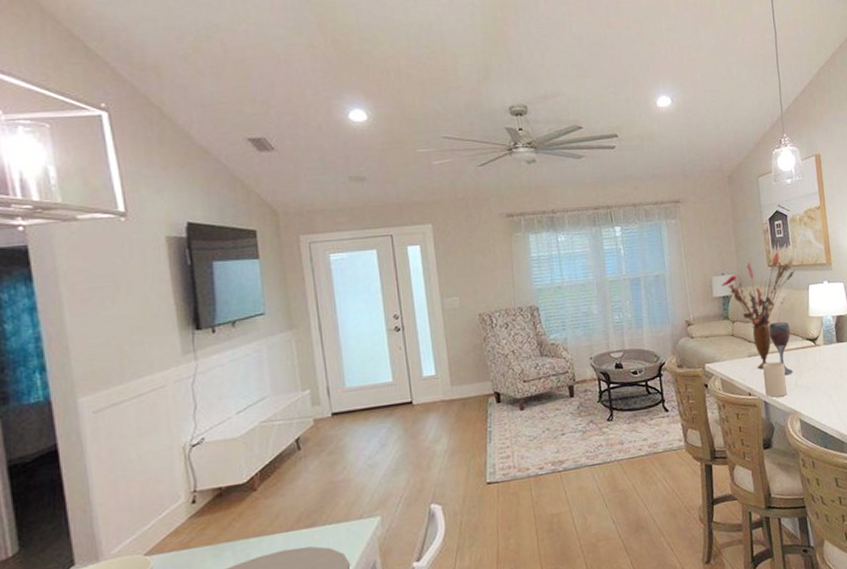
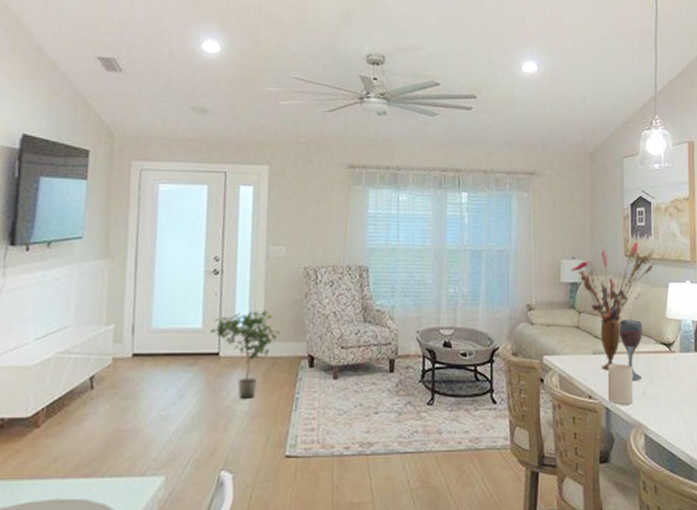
potted plant: none [400,358,466,440] -> present [209,310,281,400]

